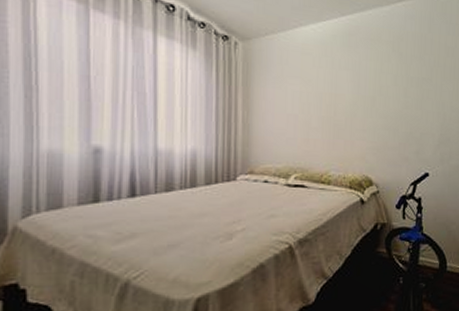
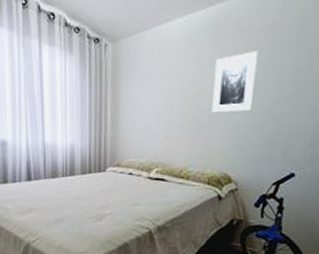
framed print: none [349,59,388,116] -> present [212,51,259,113]

